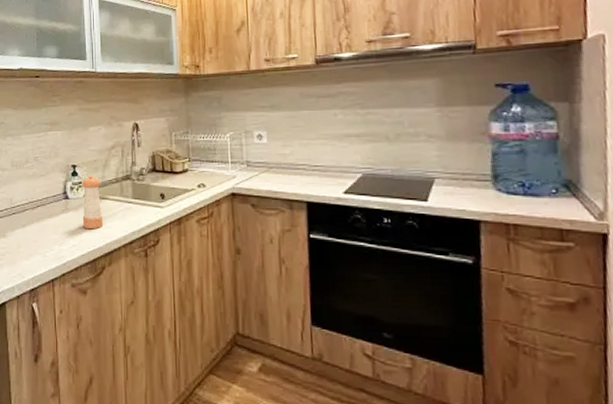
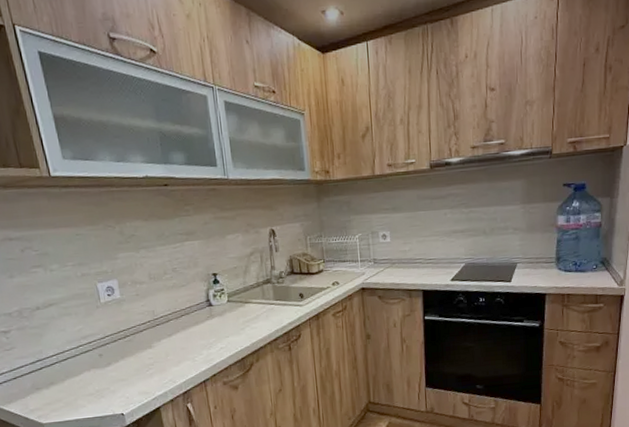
pepper shaker: present [82,175,102,230] -> none [224,281,248,332]

